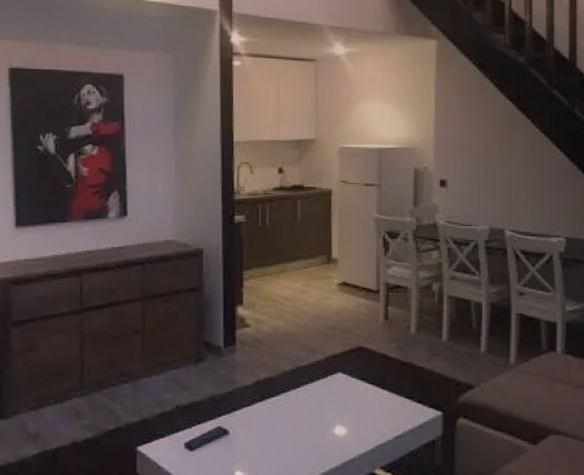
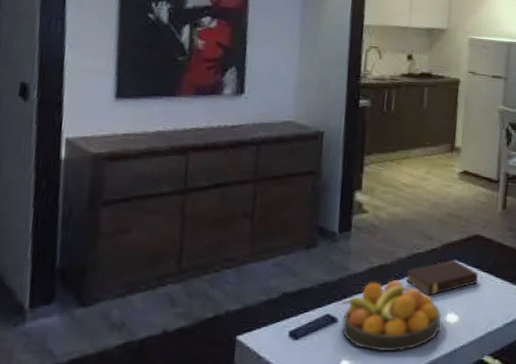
fruit bowl: none [231,393,330,464] -> present [341,280,442,352]
book: none [292,371,364,408] -> present [405,259,478,296]

